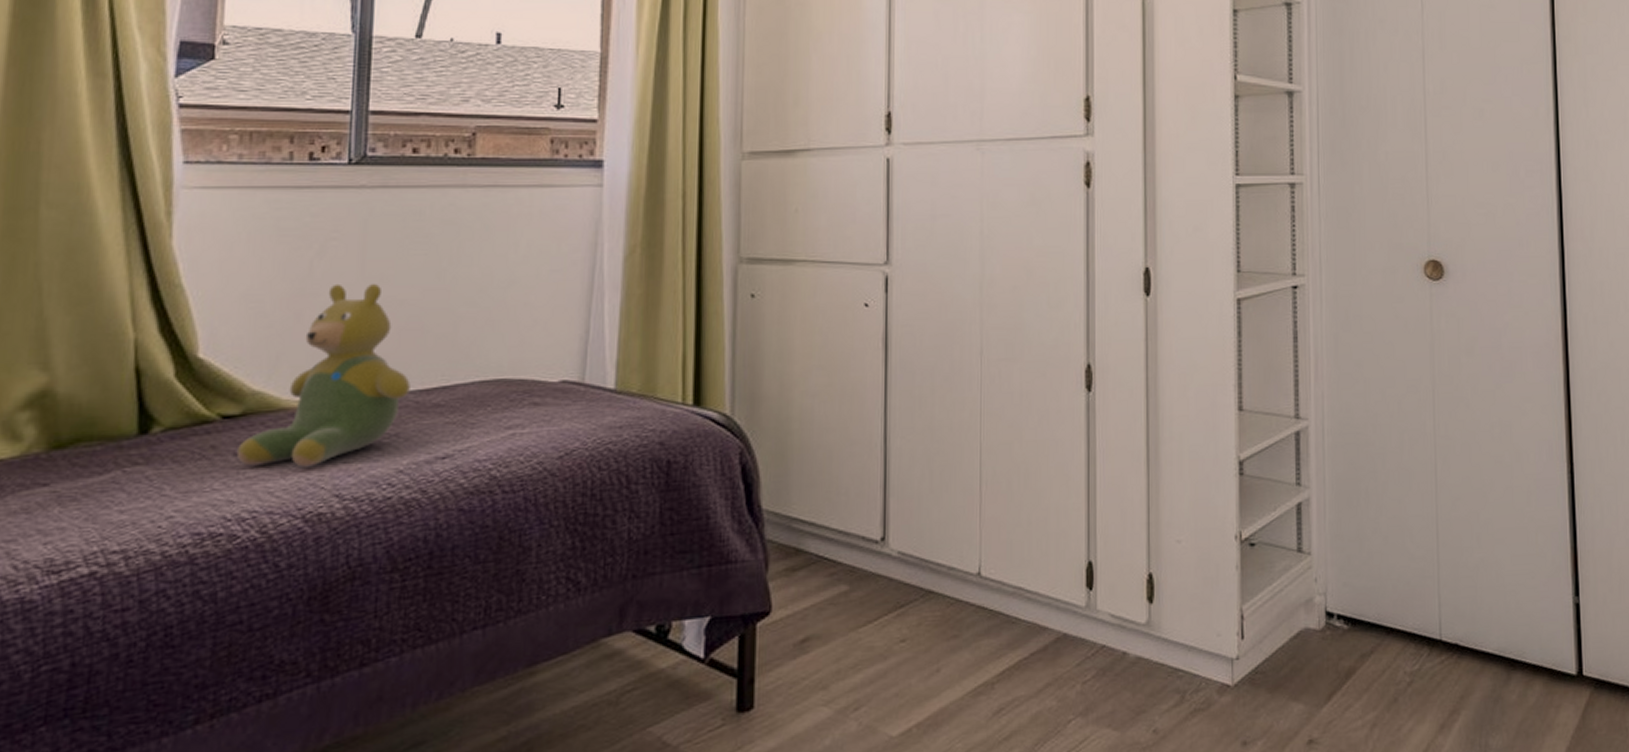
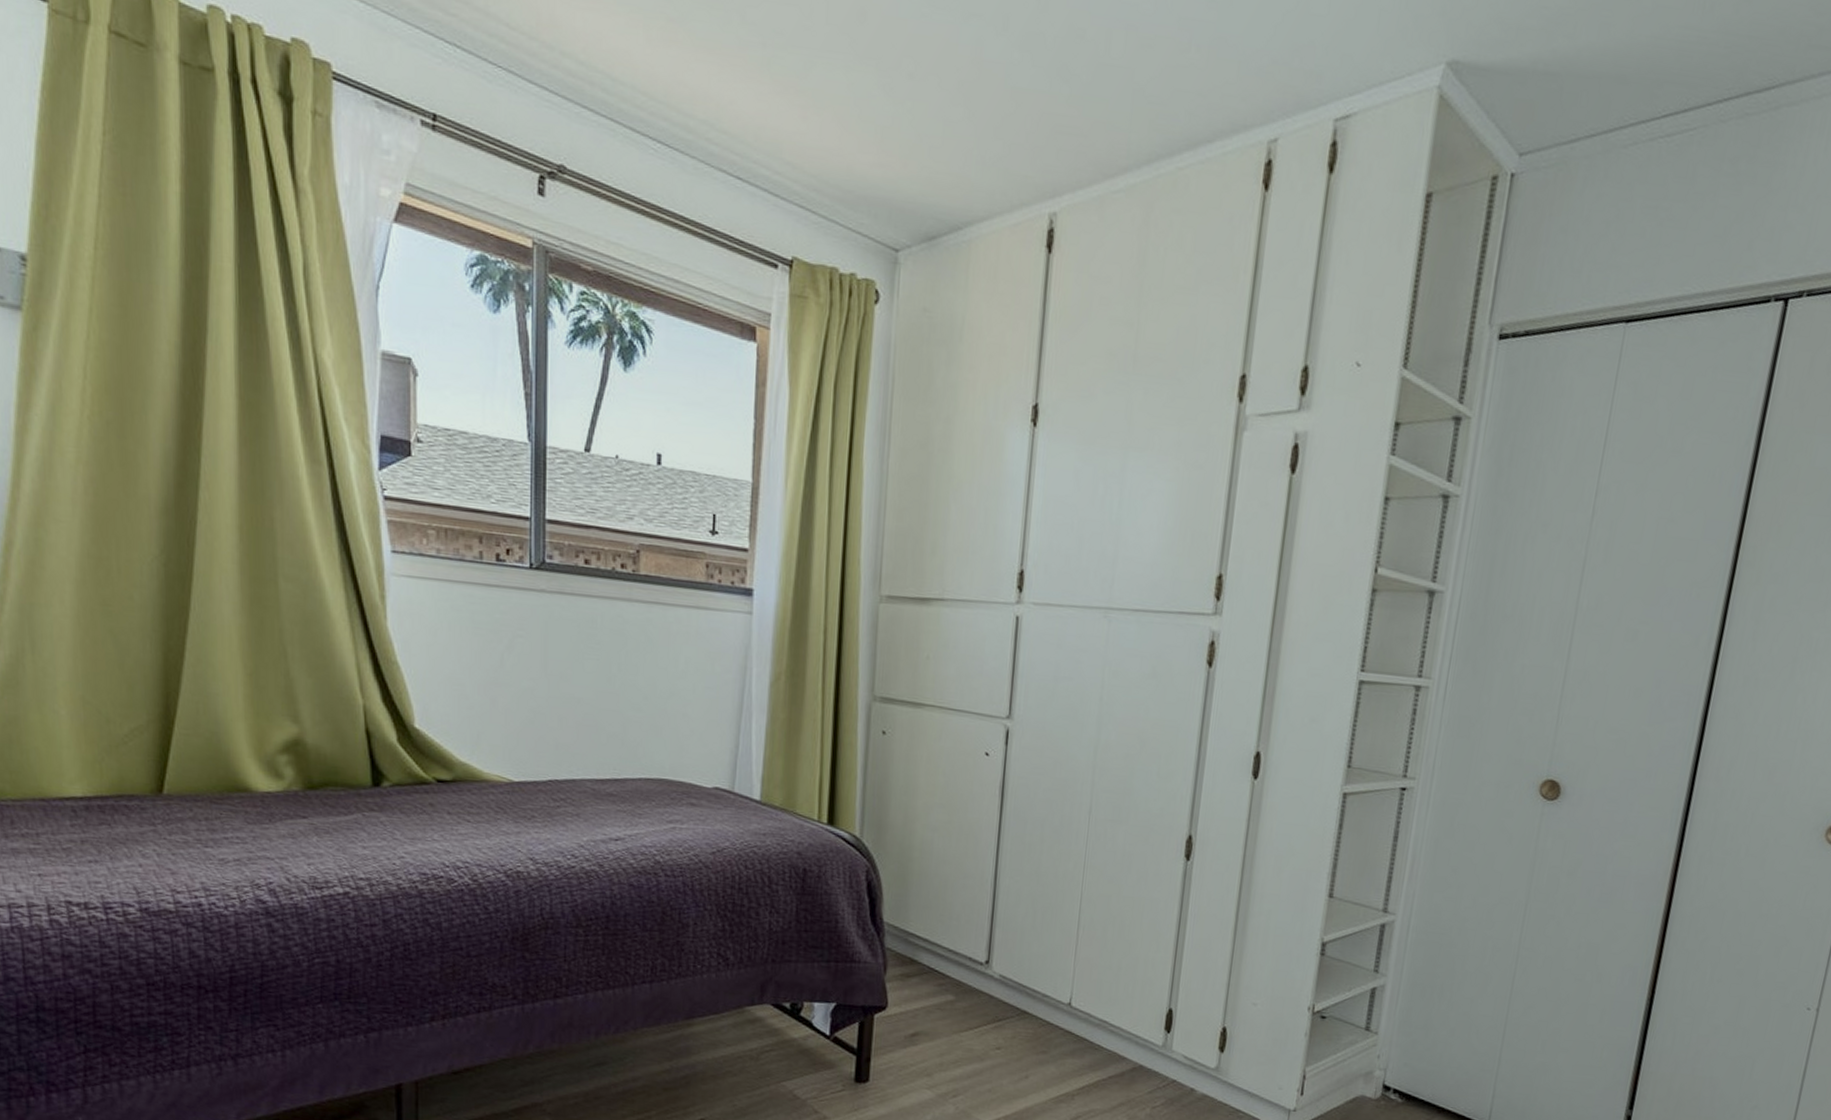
teddy bear: present [236,283,411,467] -> none [450,677,588,832]

